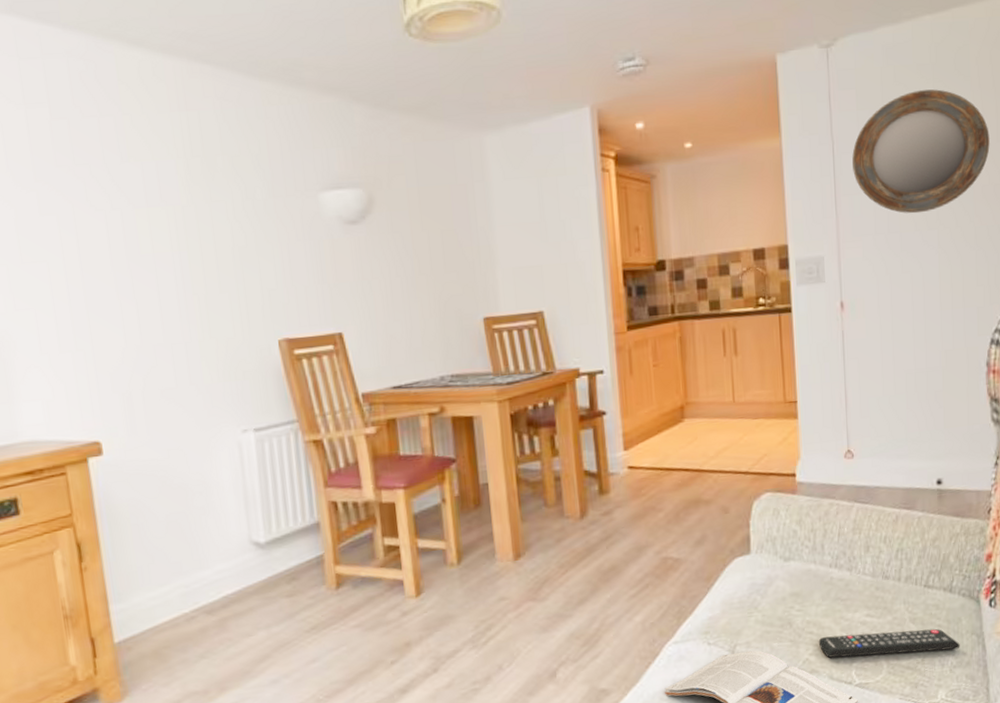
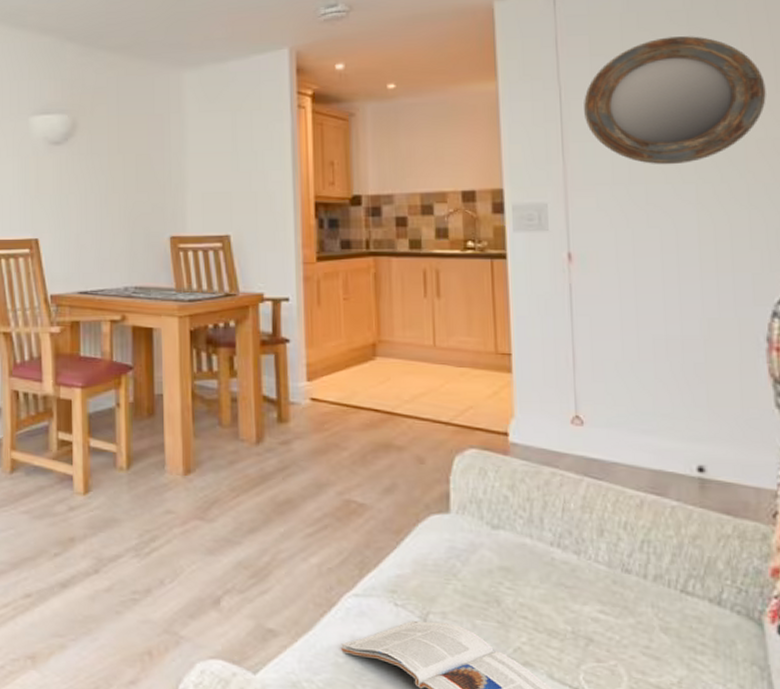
remote control: present [818,628,960,658] -> none [534,626,734,679]

